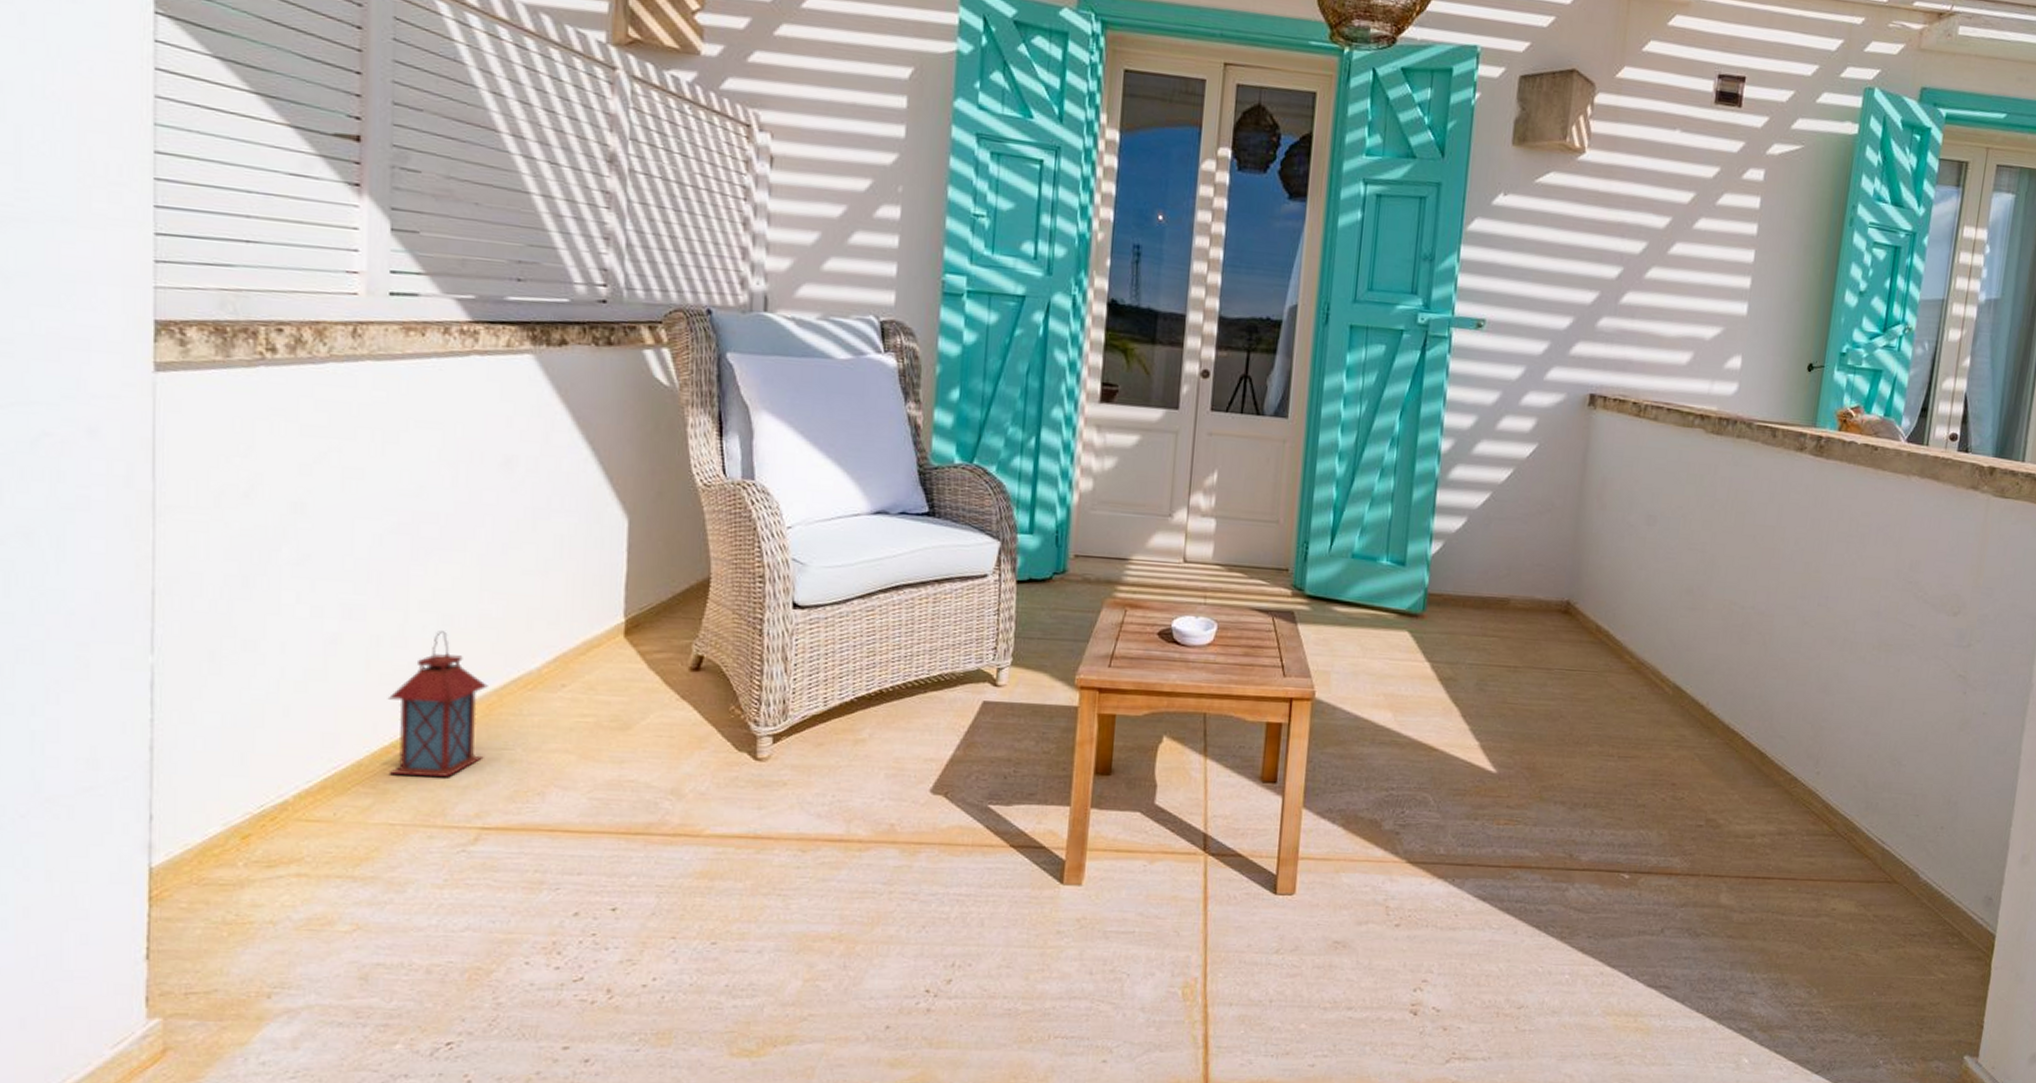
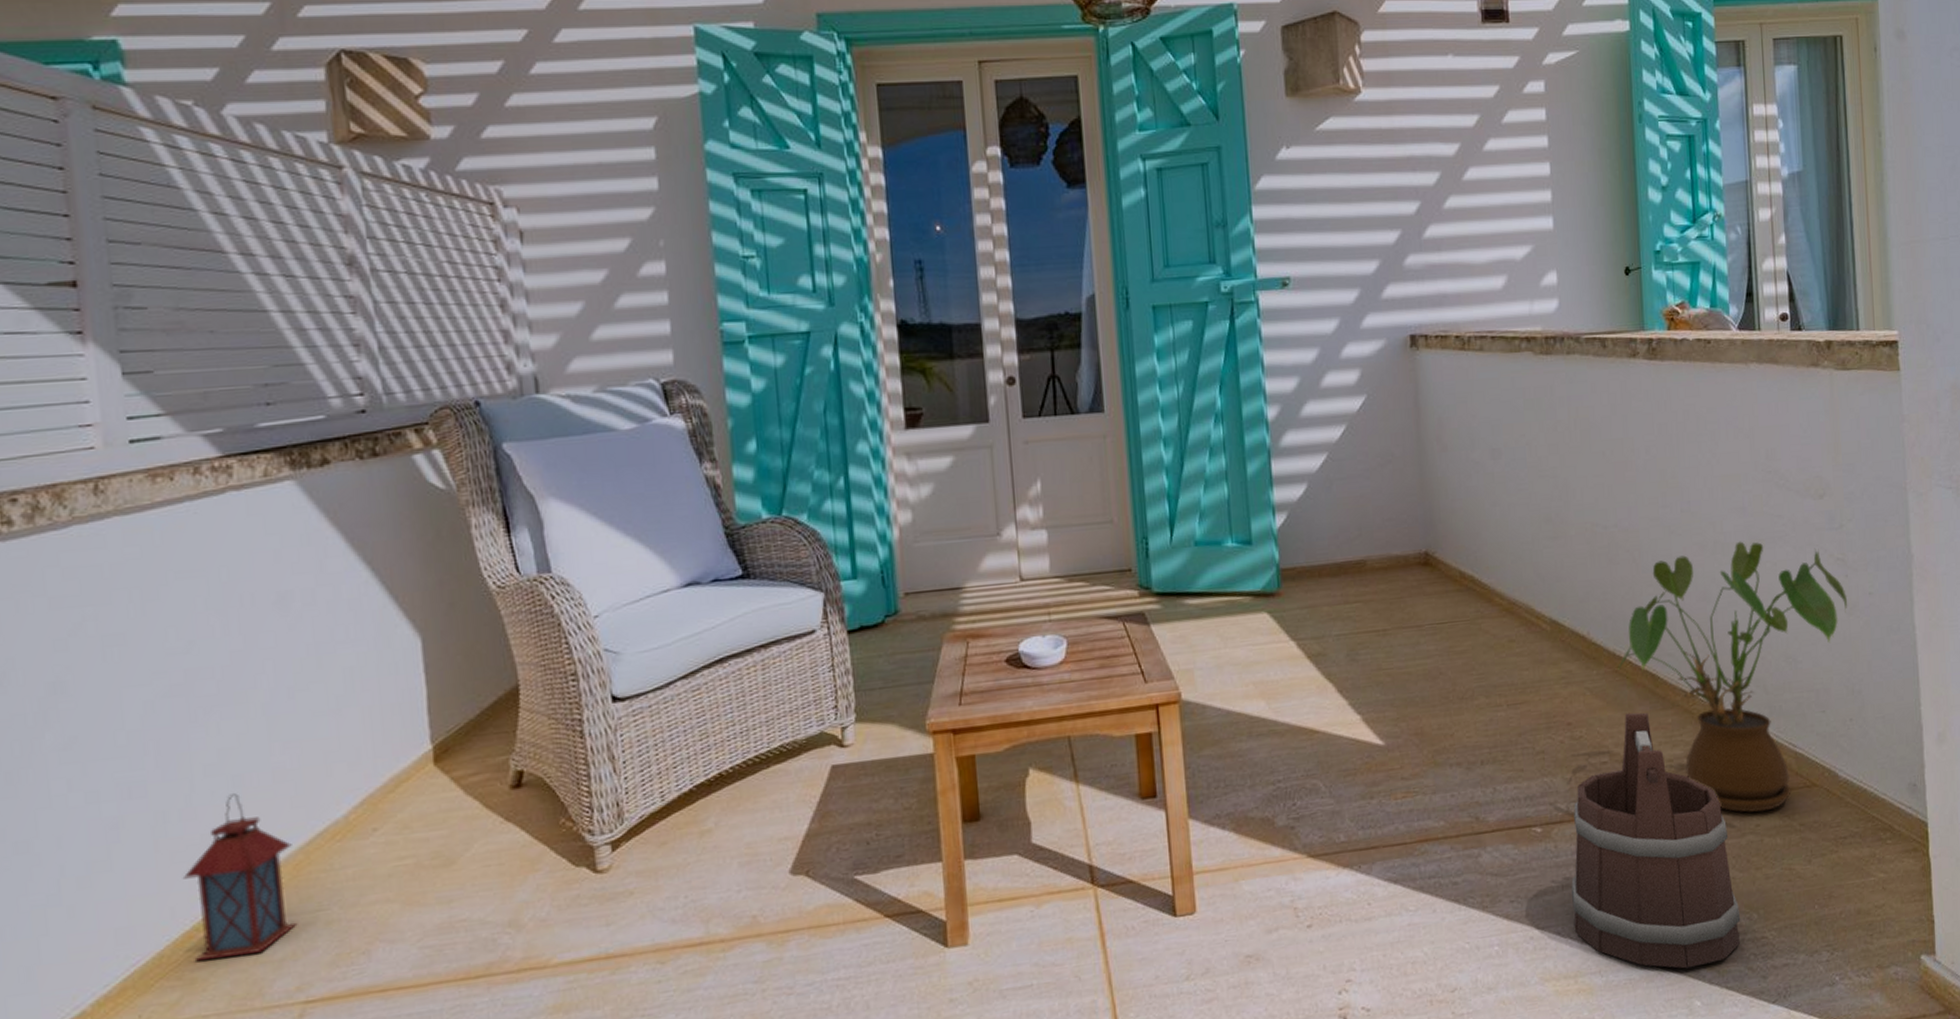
bucket: none [1642,784,1805,1028] -> present [1571,712,1741,969]
house plant: none [1729,642,1962,898] -> present [1618,541,1848,813]

